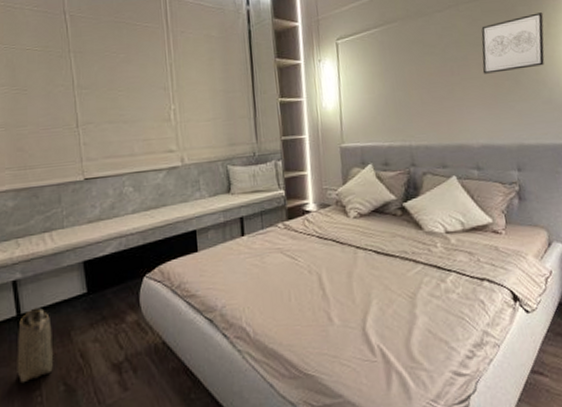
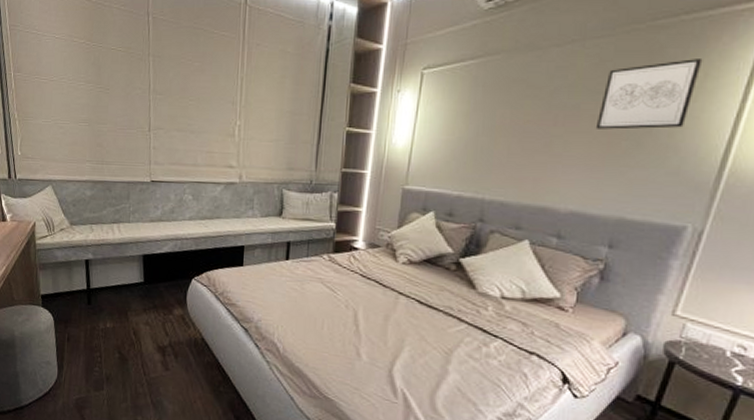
basket: present [17,307,53,382] -> none [84,285,113,343]

